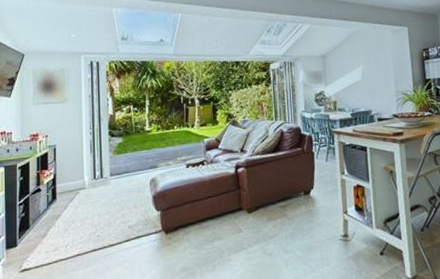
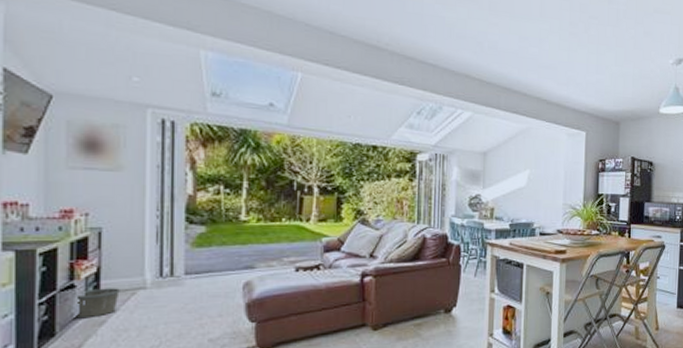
basket: none [40,189,69,214] -> present [74,288,120,319]

